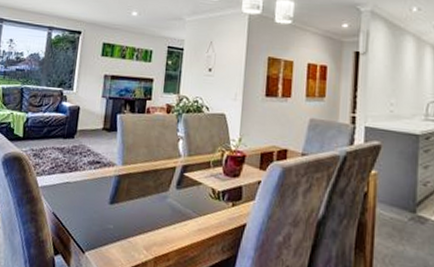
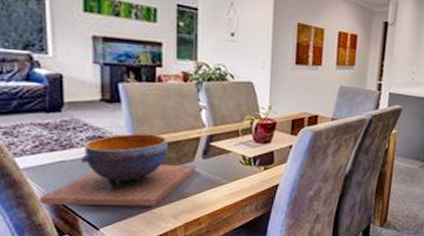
decorative bowl: none [47,160,170,235] -> present [40,133,196,207]

